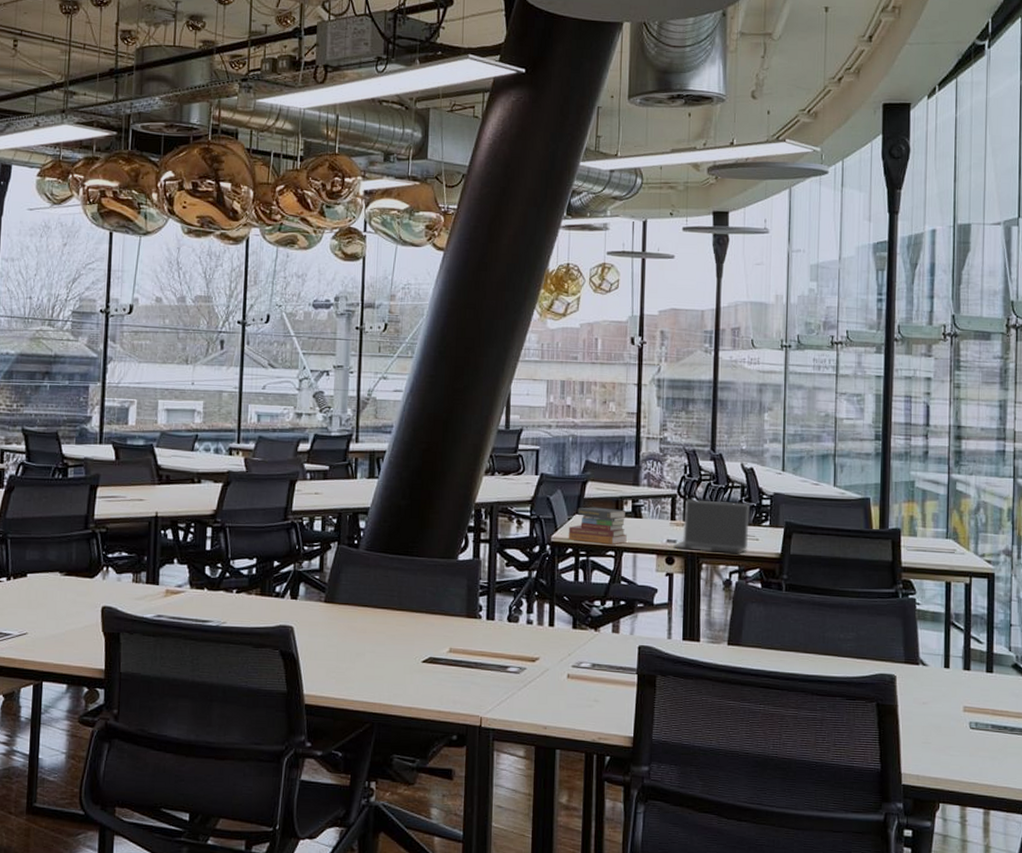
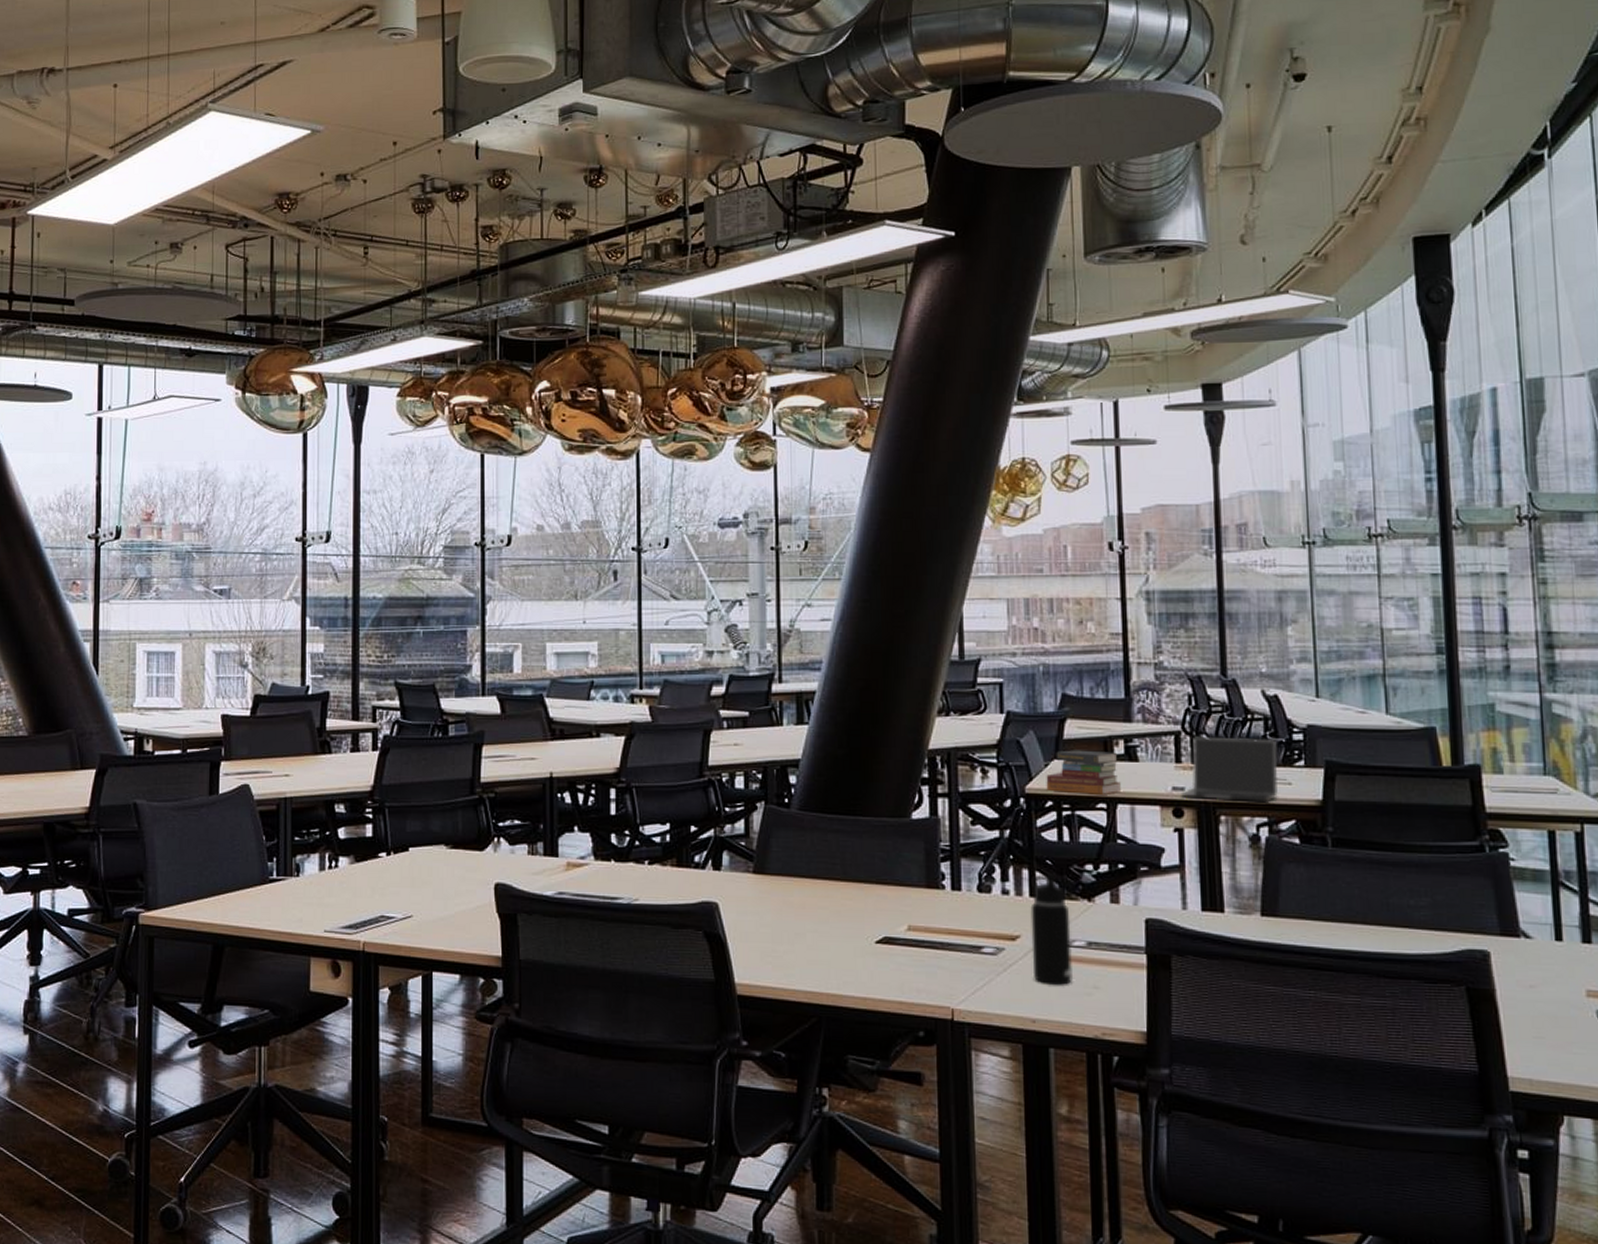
water bottle: none [547,606,580,698] -> present [1030,872,1072,985]

